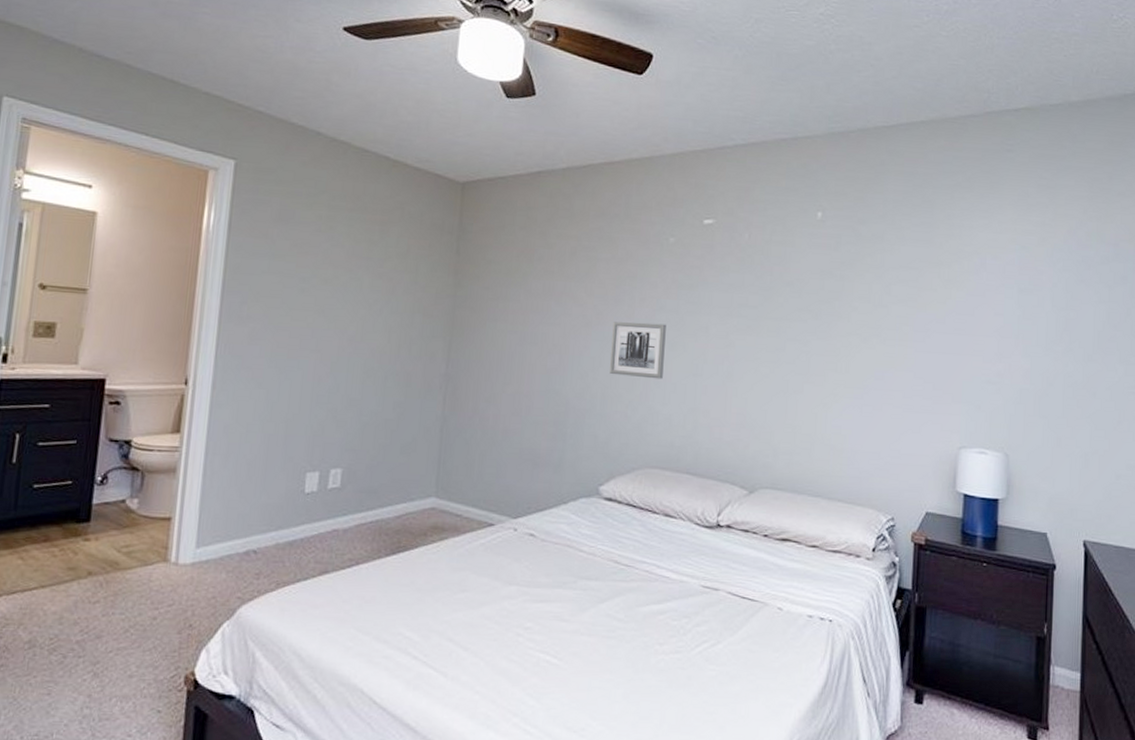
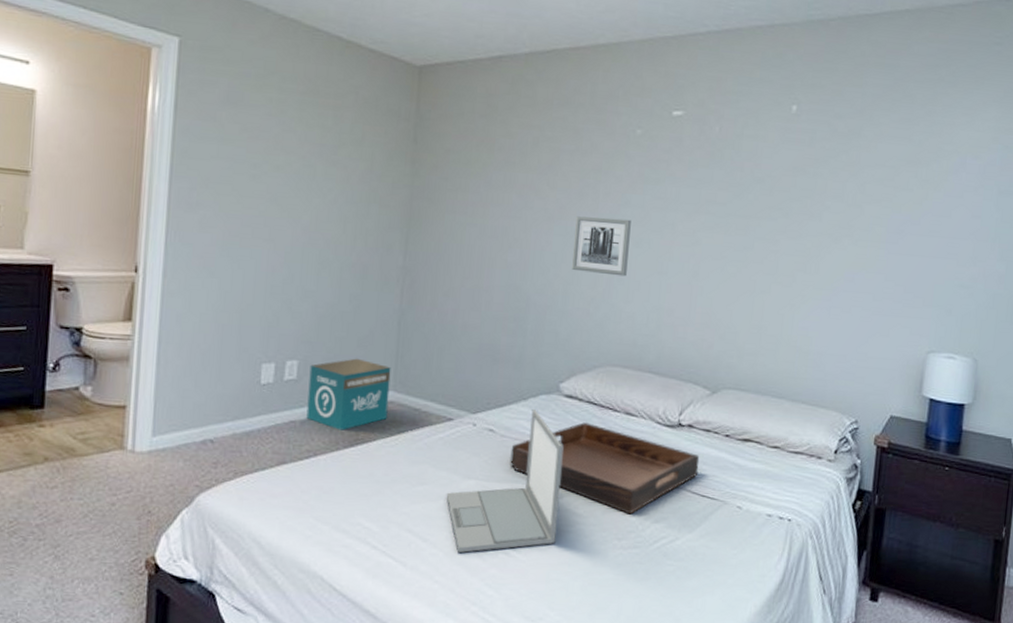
product box: none [349,465,434,538] -> present [306,358,391,430]
laptop: none [487,513,604,661] -> present [446,409,564,553]
serving tray: none [550,525,739,618] -> present [510,422,700,515]

